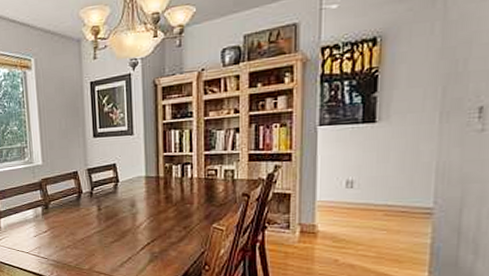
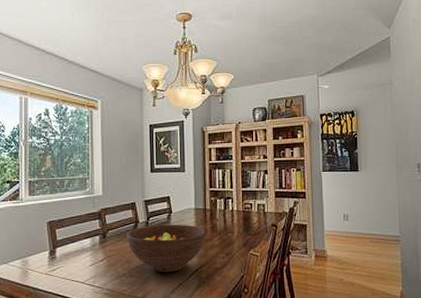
fruit bowl: none [70,194,159,246] -> present [127,224,206,273]

